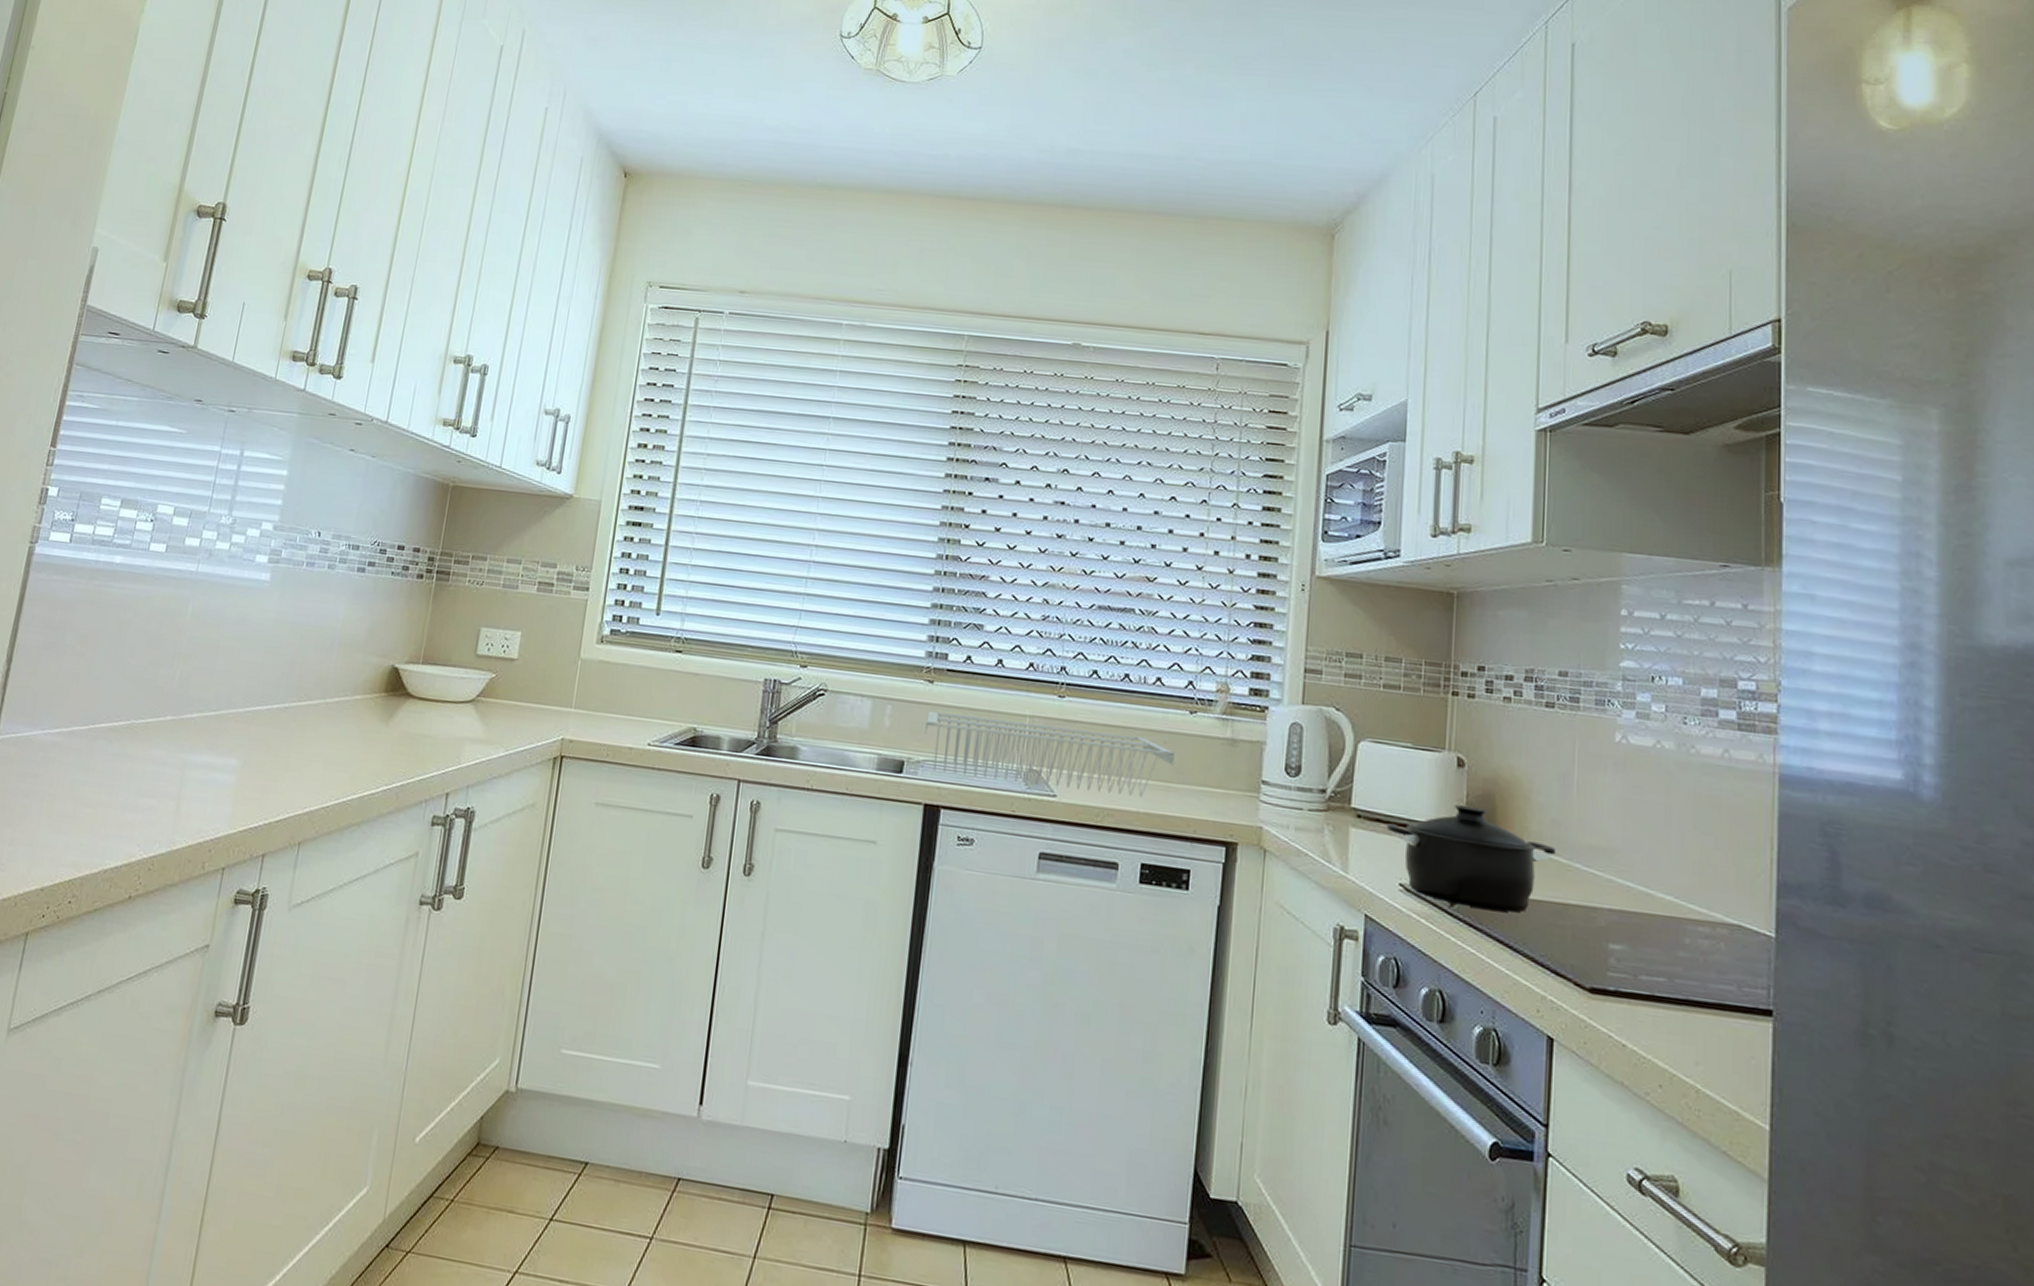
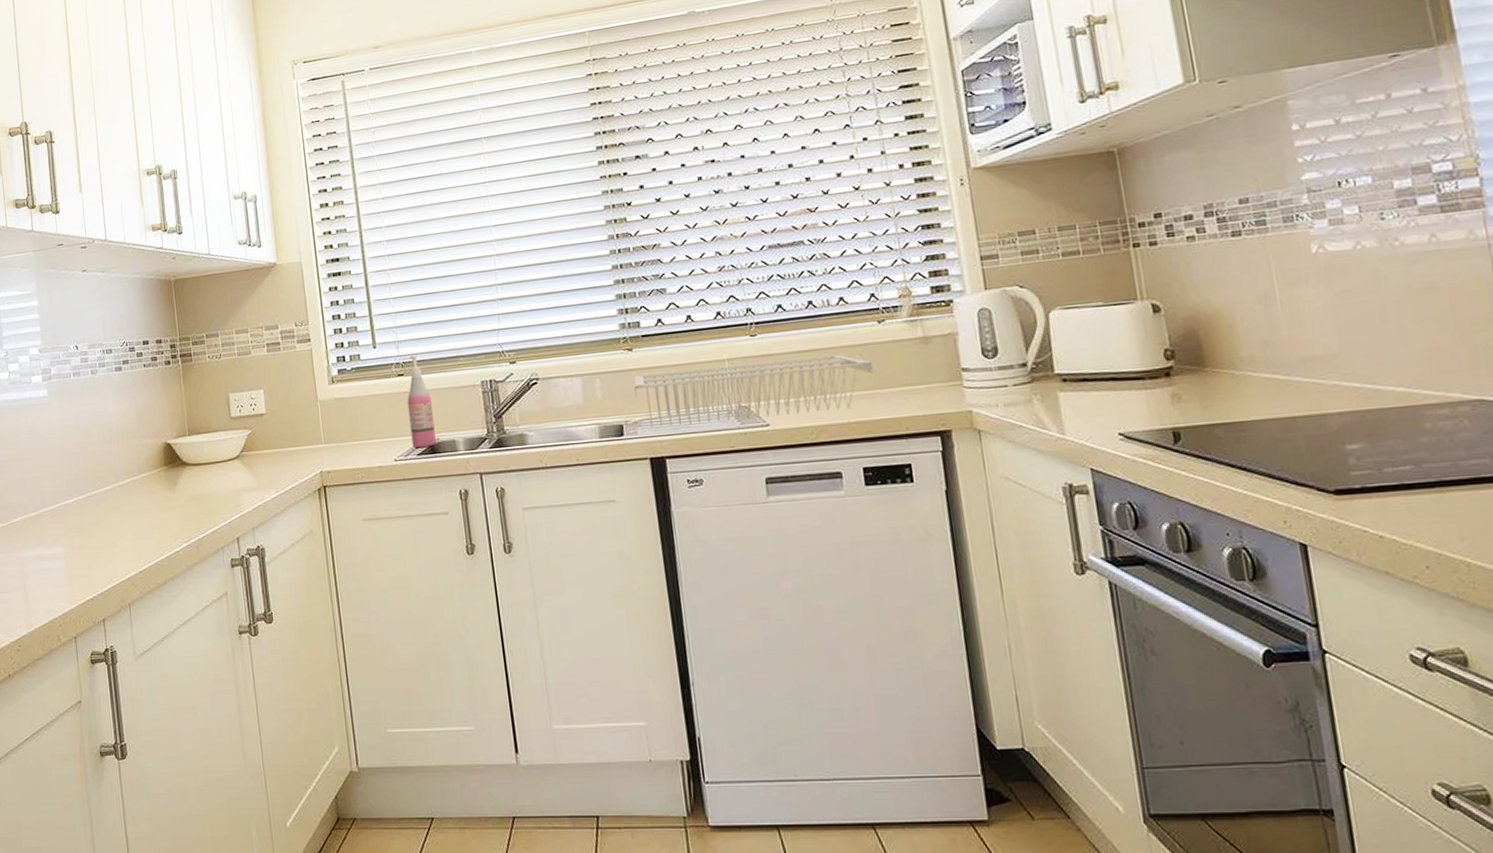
soap dispenser: none [672,632,706,739] -> present [401,355,436,449]
saucepan: present [1387,805,1557,913] -> none [1094,346,1273,441]

